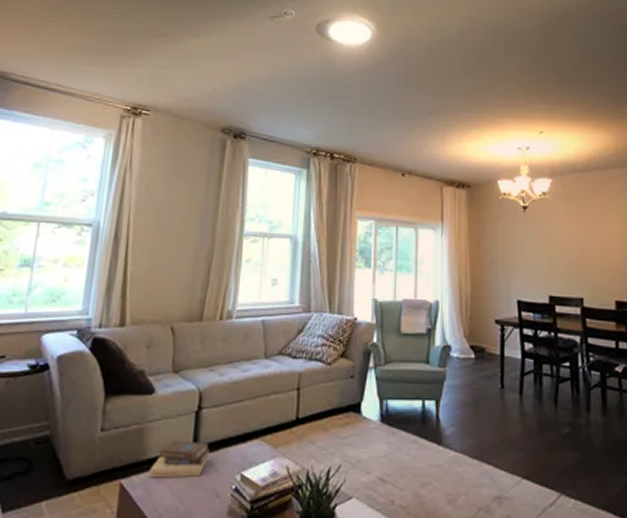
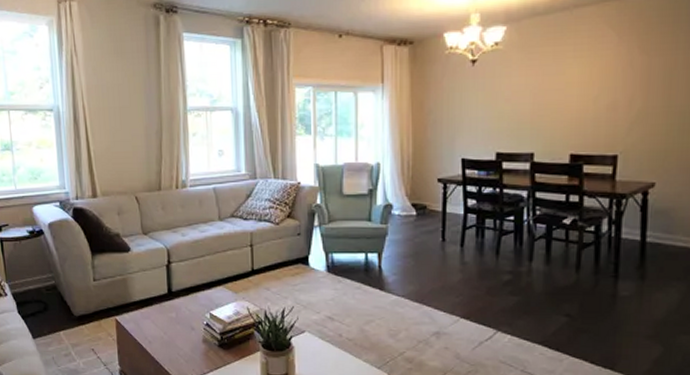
books: present [148,440,210,478] -> none [136,287,182,316]

